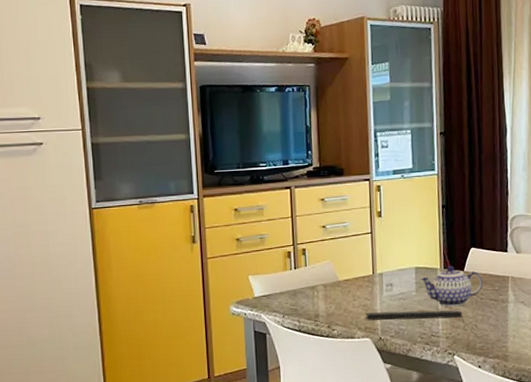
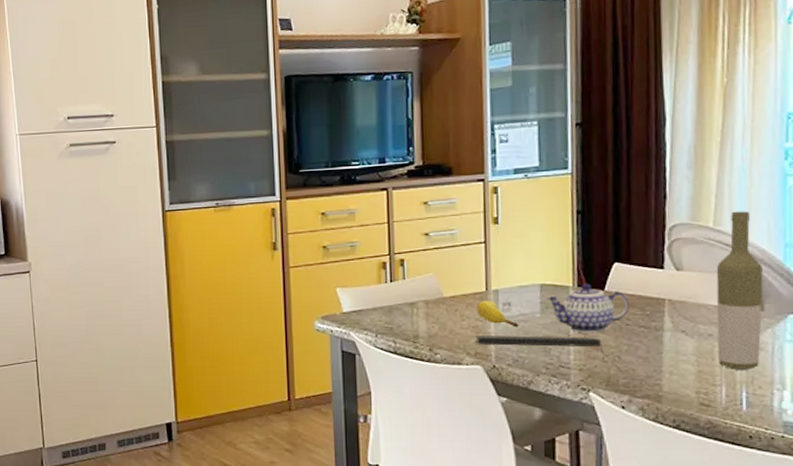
fruit: none [366,282,400,305] -> present [477,300,520,328]

